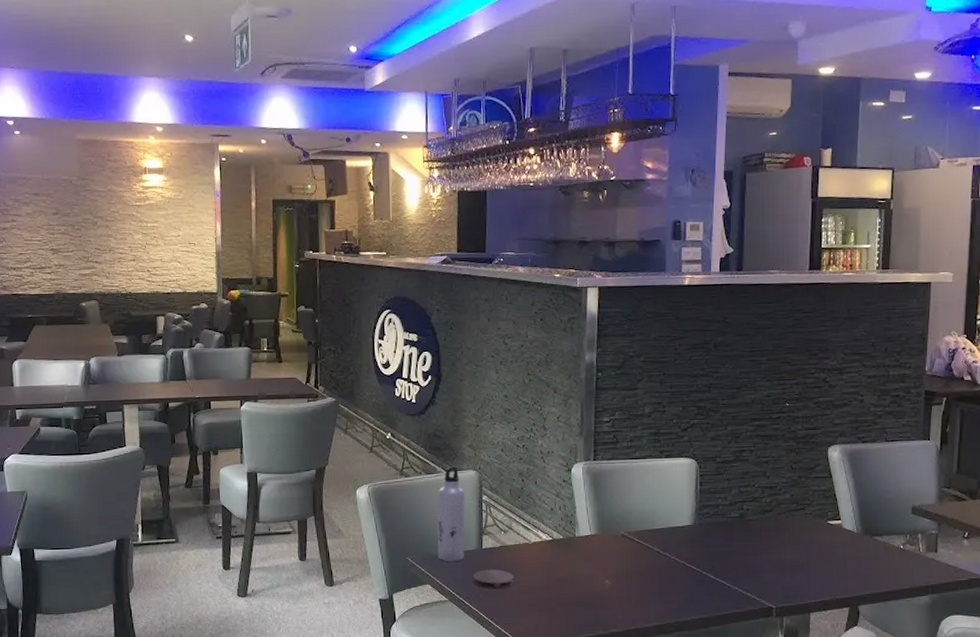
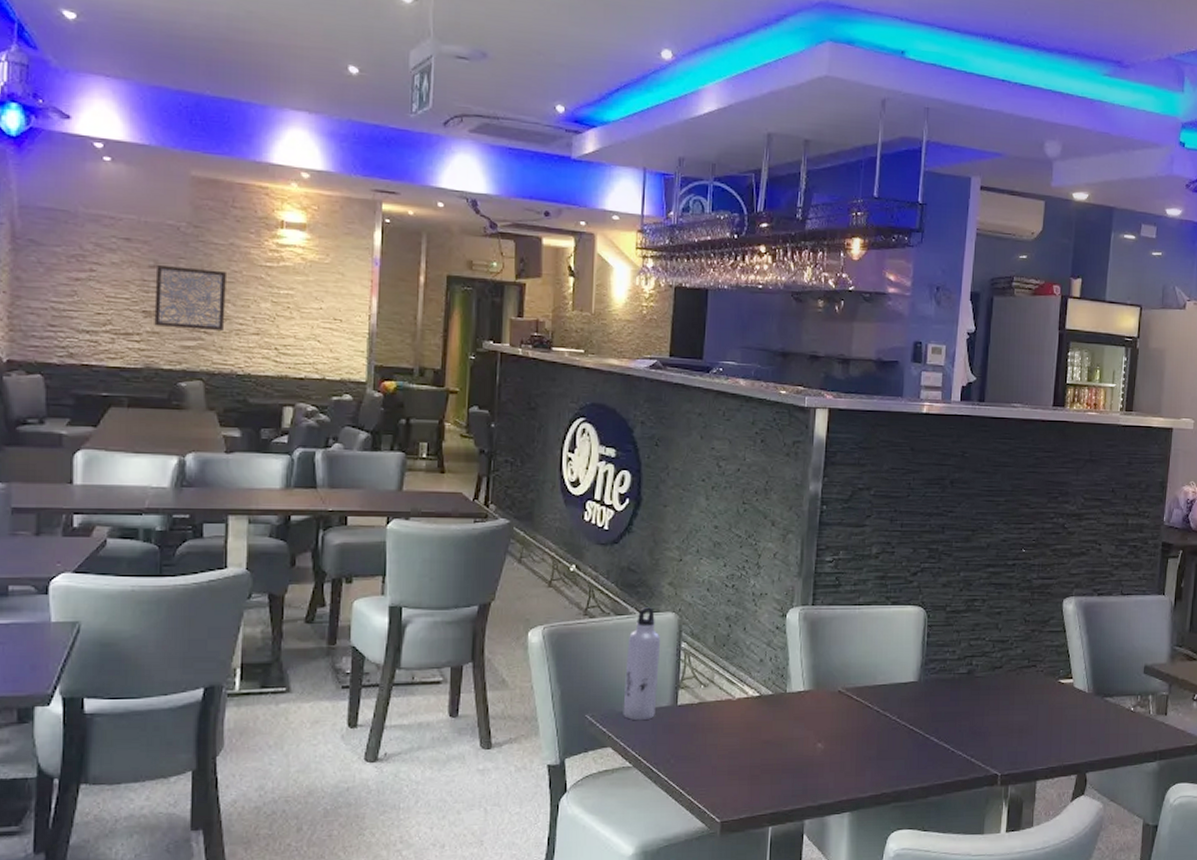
wall art: none [58,211,110,261] -> present [154,265,226,332]
coaster: present [473,569,514,590] -> none [664,729,712,754]

